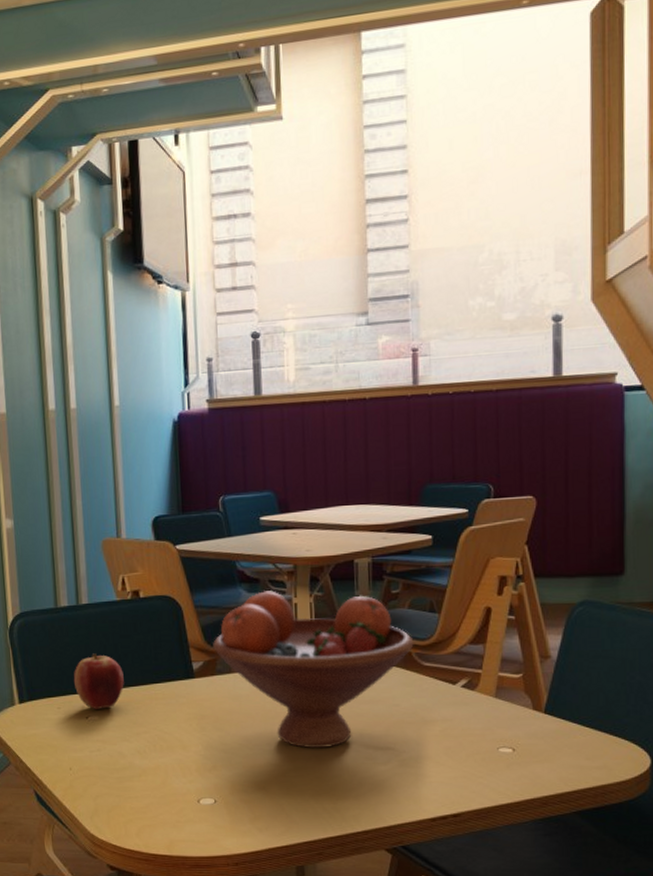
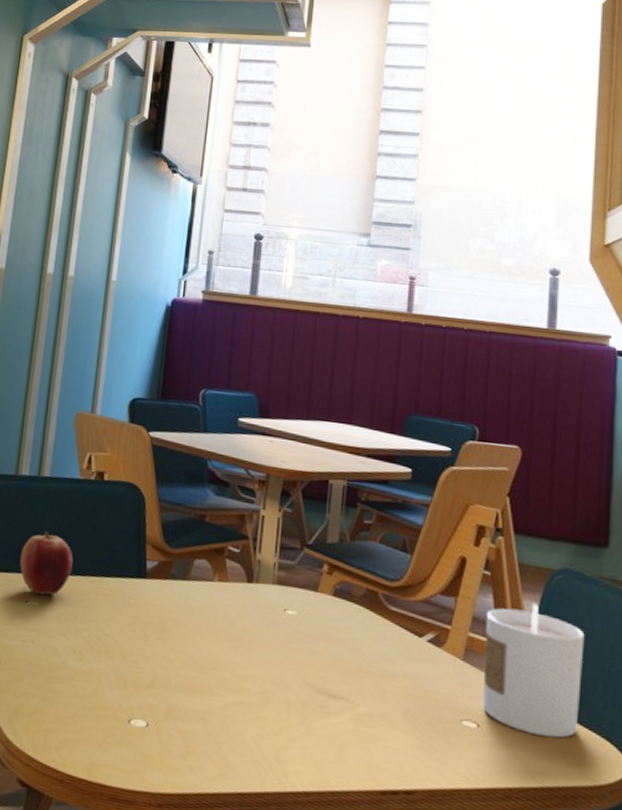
fruit bowl: present [213,591,414,749] -> none [171,496,382,685]
candle: none [513,636,606,748] -> present [483,602,585,738]

